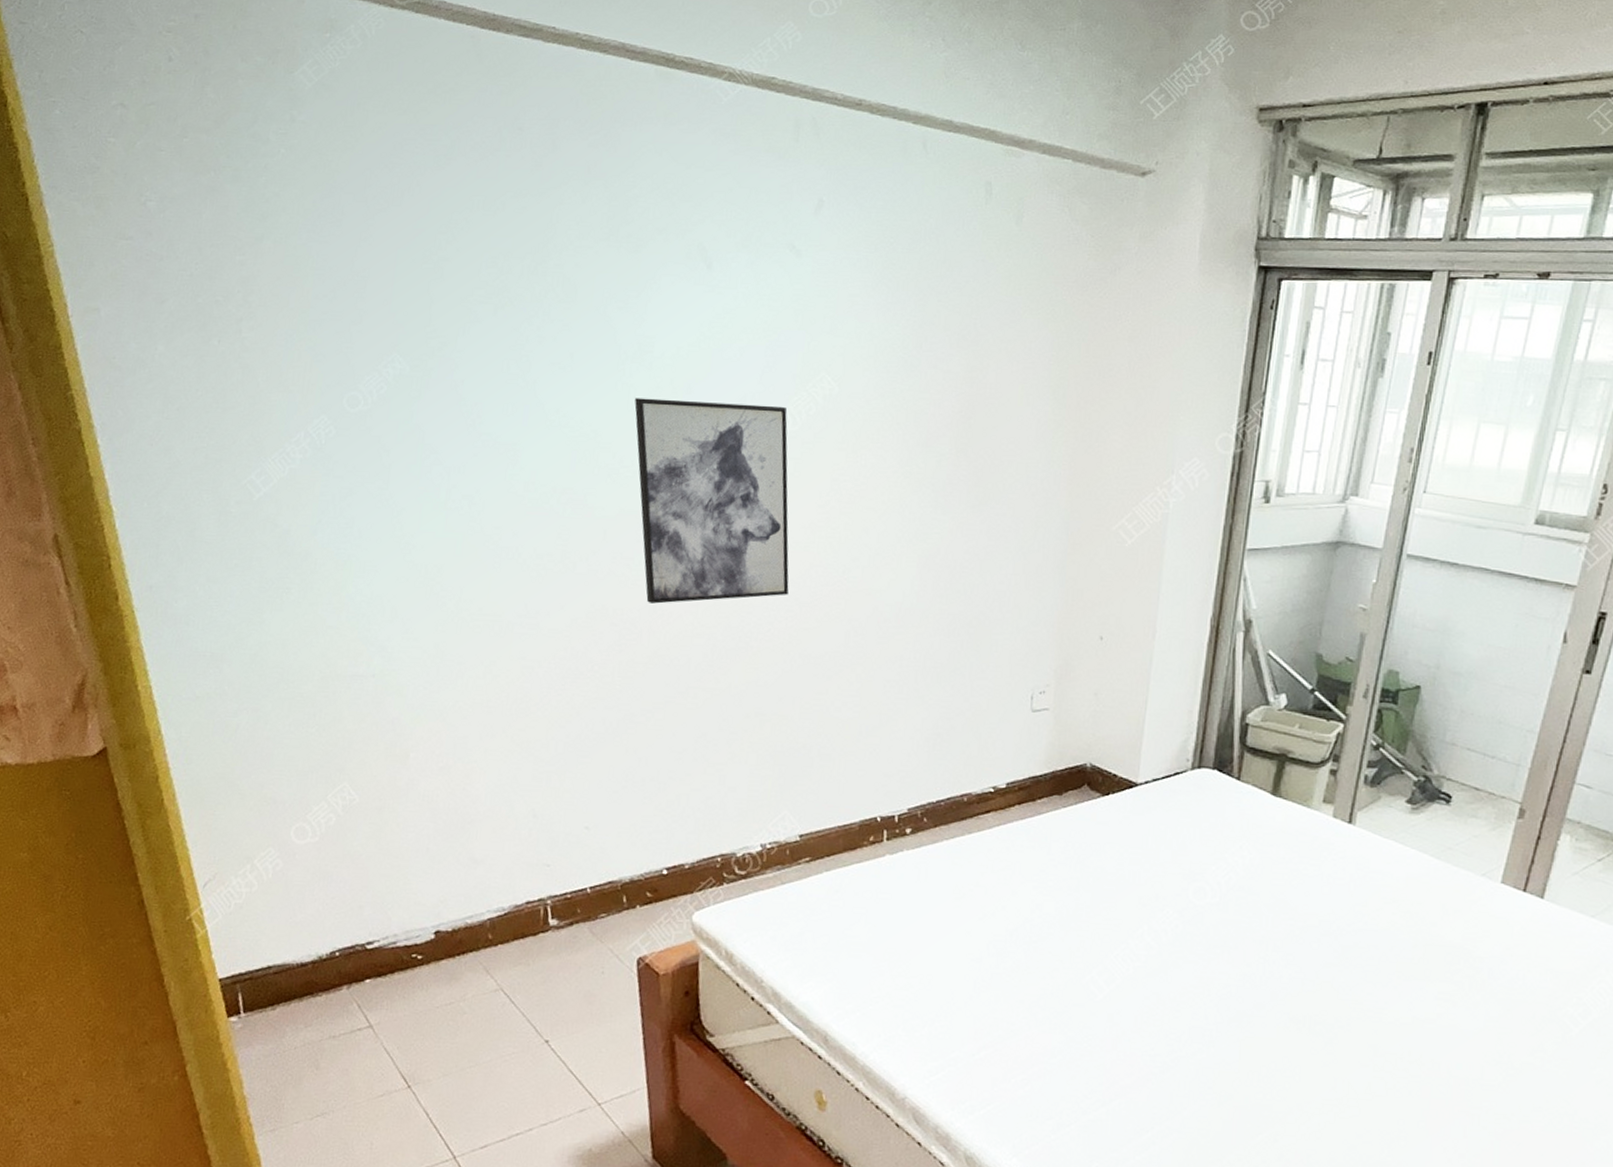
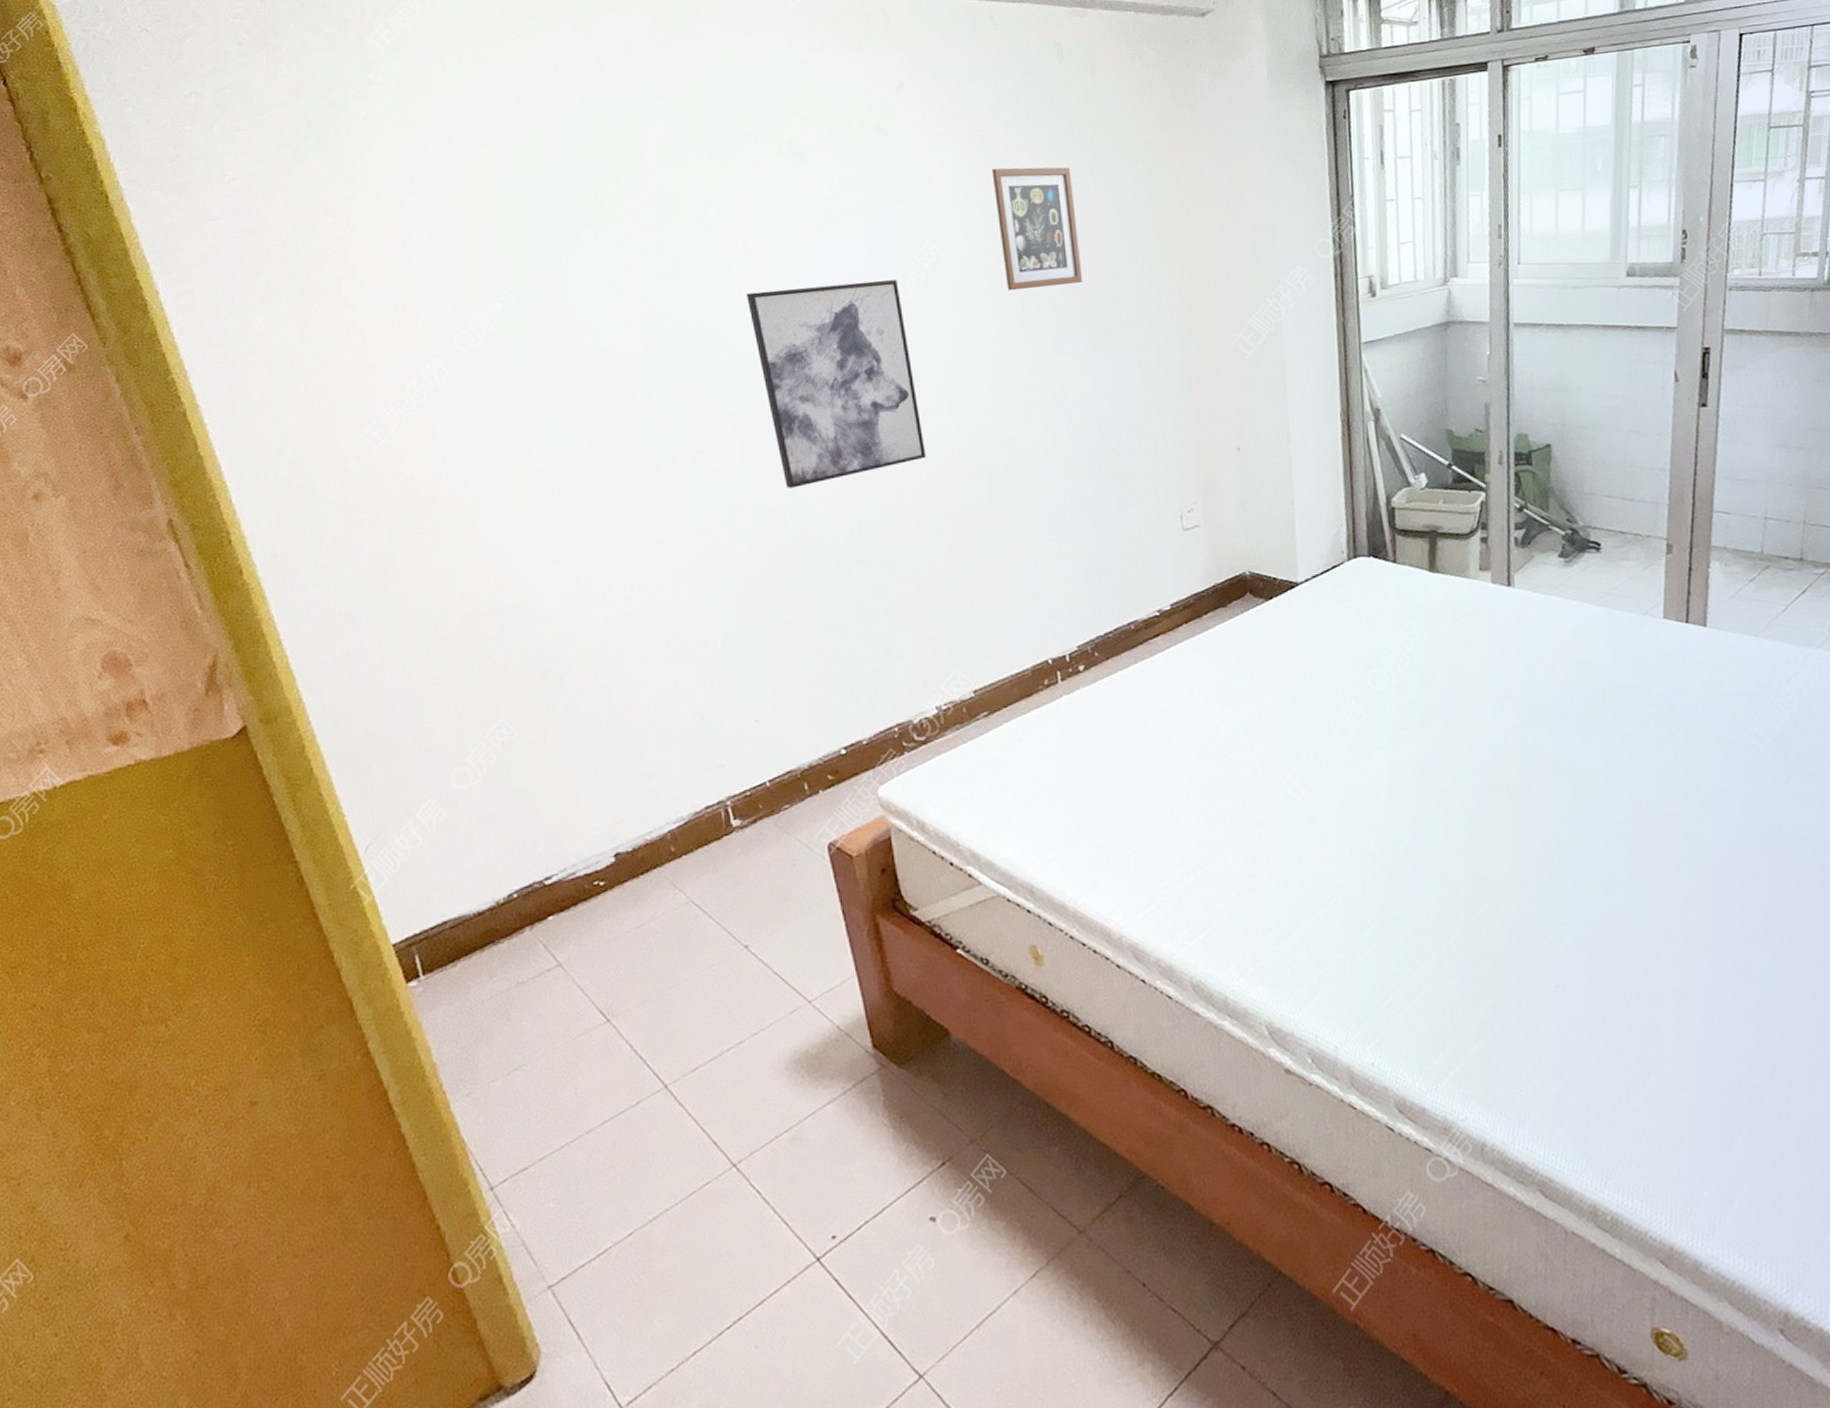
picture frame: none [895,306,980,441] -> present [991,167,1083,291]

